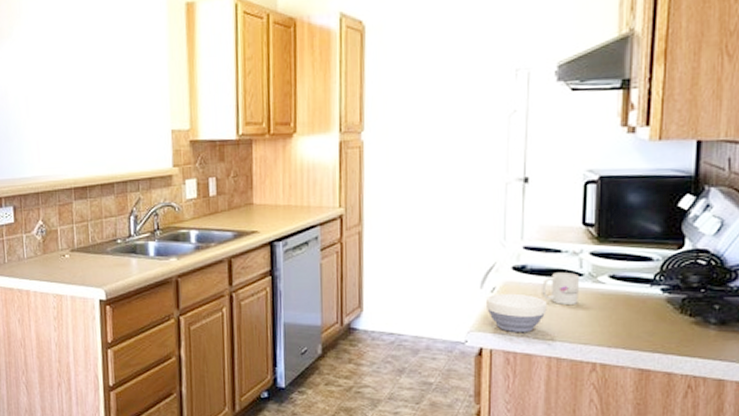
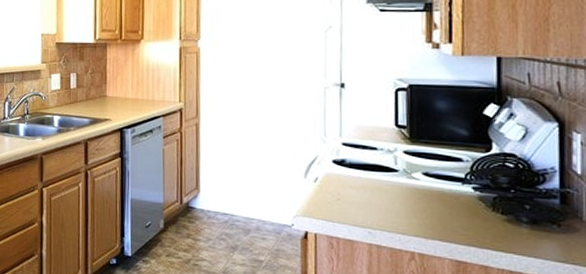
bowl: present [485,293,547,333] -> none [309,183,366,221]
mug: present [542,272,579,306] -> none [360,168,395,198]

